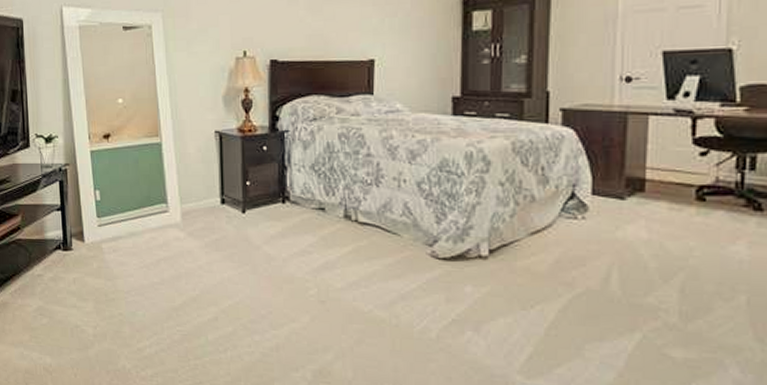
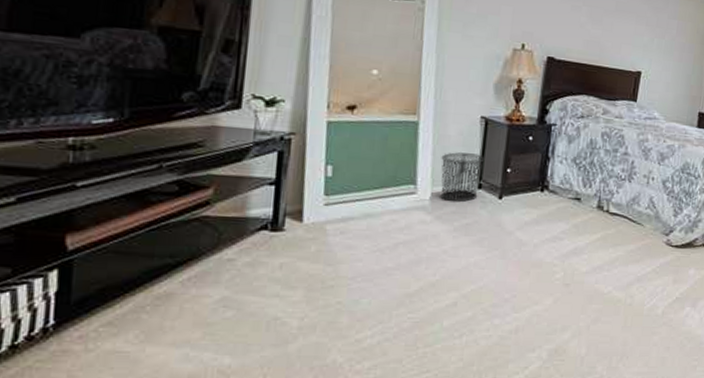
waste bin: none [185,169,224,219] -> present [440,152,485,203]

